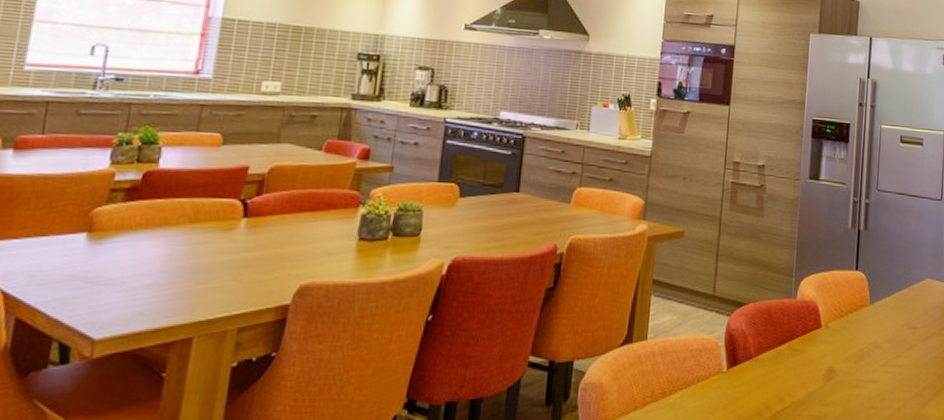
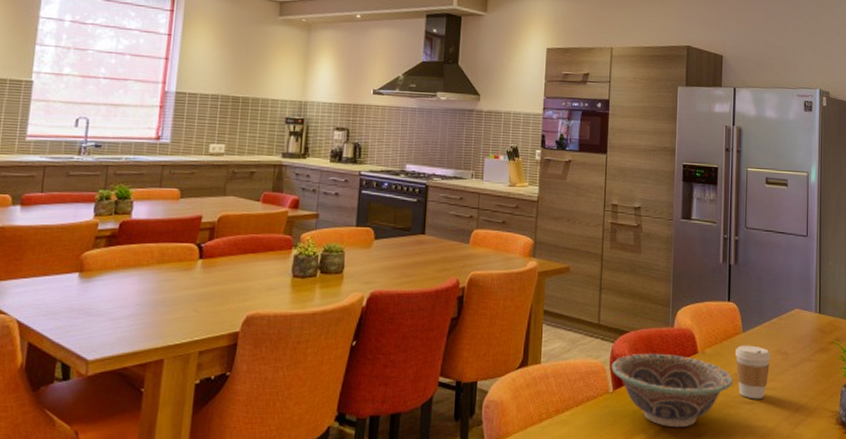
decorative bowl: none [726,327,859,410] -> present [611,353,734,428]
coffee cup: none [861,318,899,378] -> present [735,345,771,399]

